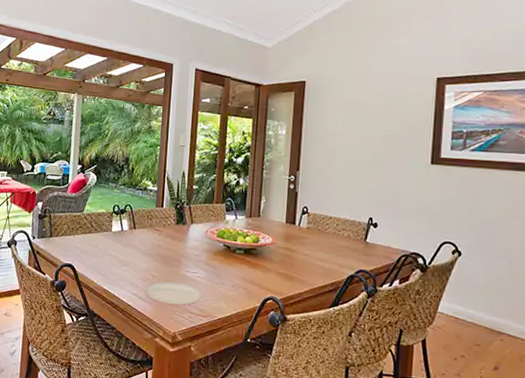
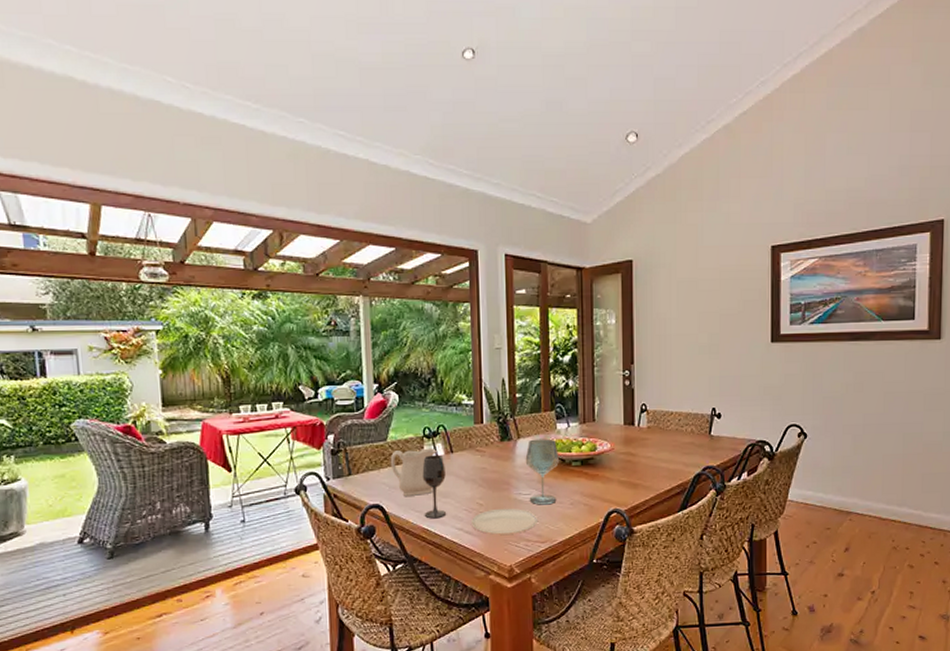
pitcher: none [84,221,122,261] -> present [390,448,437,496]
wine glass: none [106,228,128,283] -> present [422,454,446,519]
wine glass: none [195,226,226,285] -> present [525,439,560,505]

